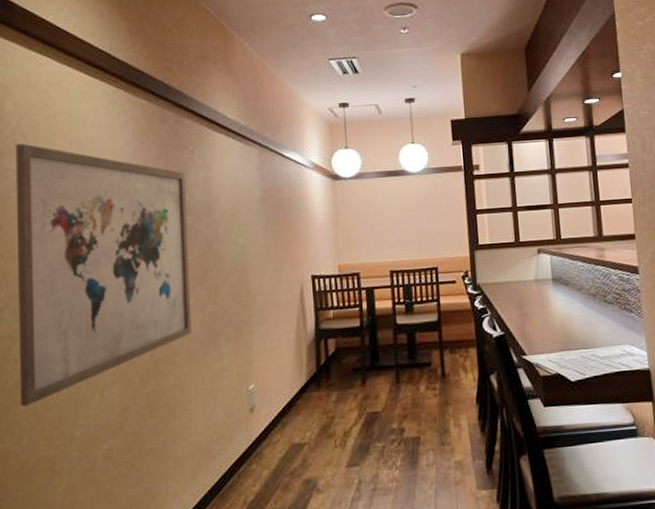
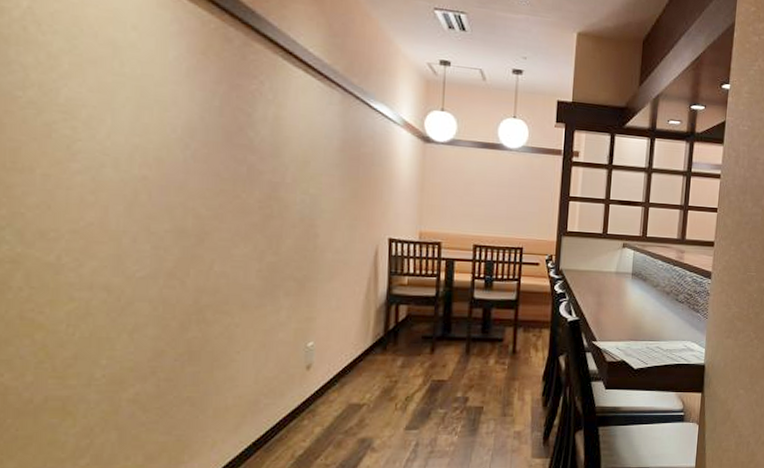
wall art: present [15,143,192,407] -> none [23,31,252,340]

